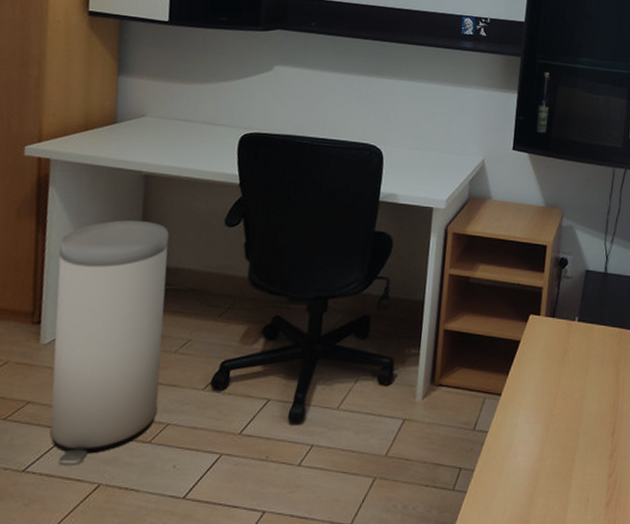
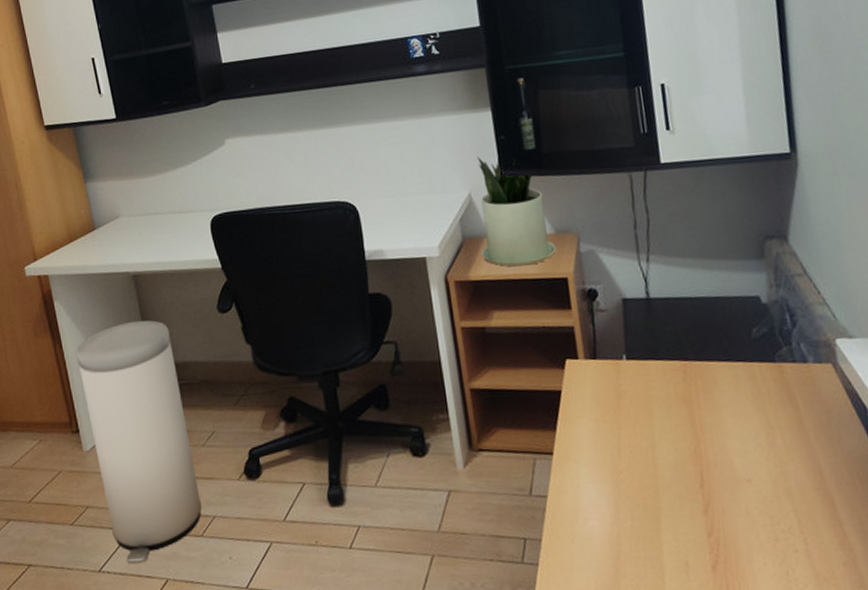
planter: none [481,130,544,230] -> present [477,157,557,267]

